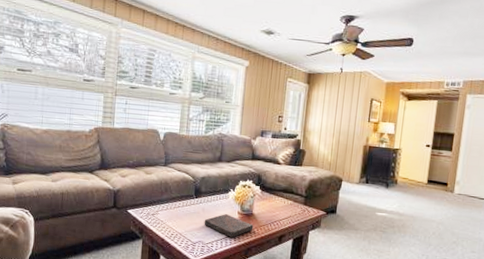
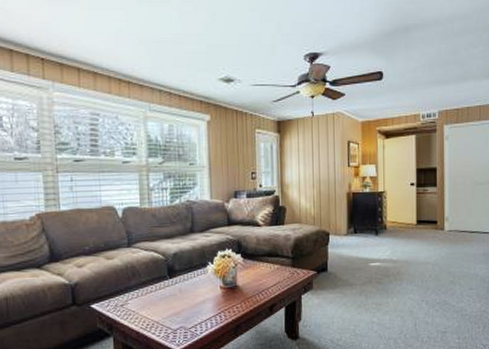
book: present [204,214,254,238] -> none [183,291,240,317]

